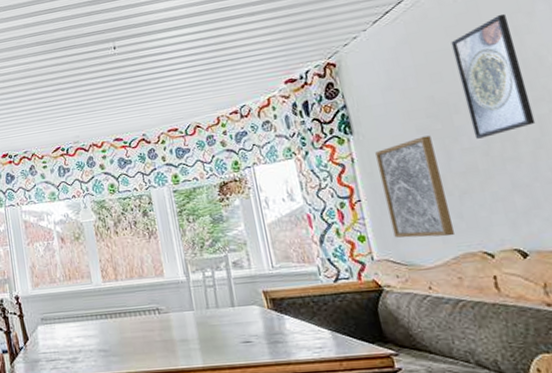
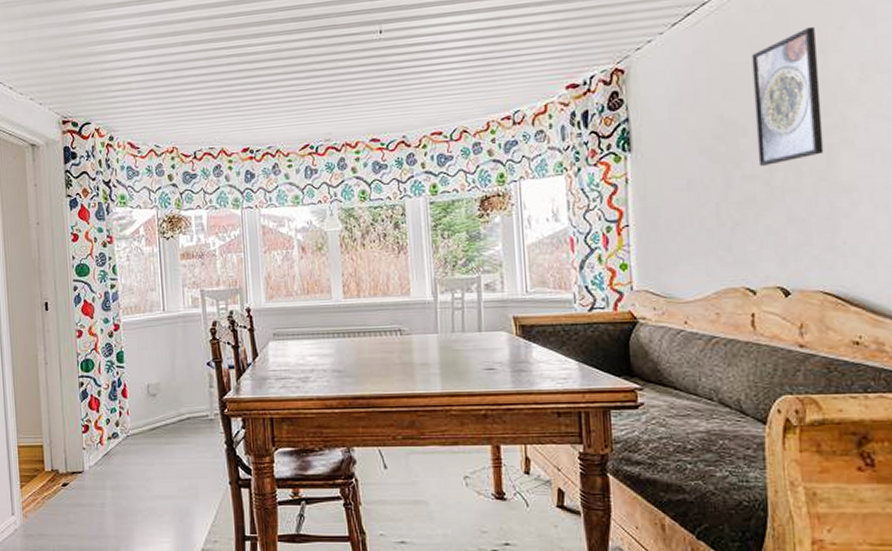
wall art: present [375,135,455,238] -> none [652,159,721,270]

